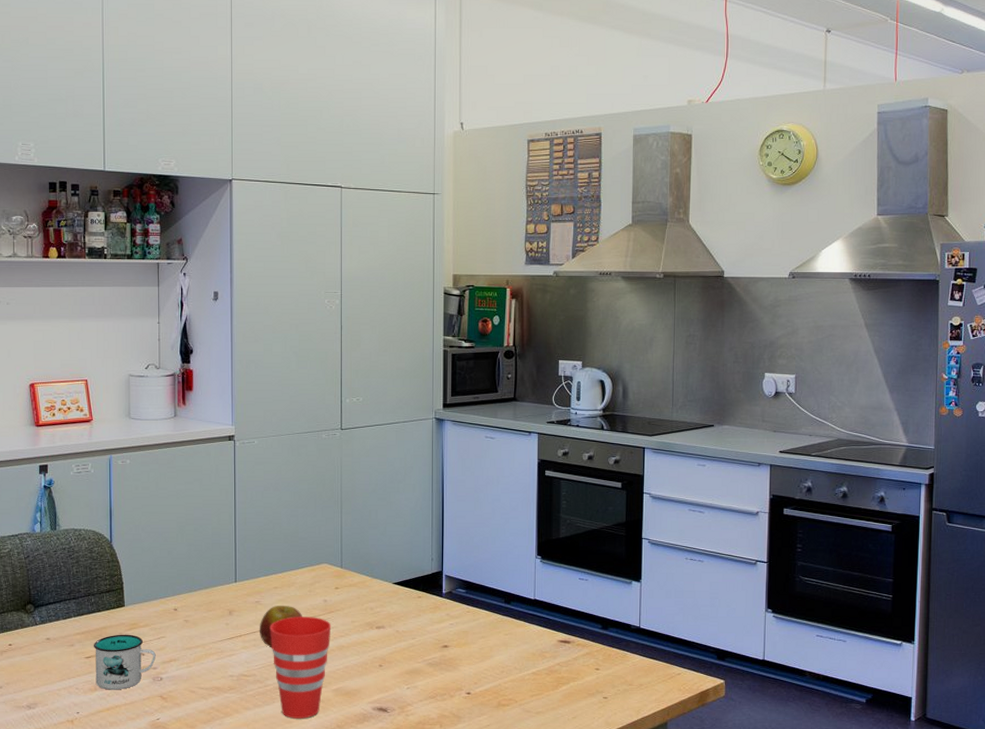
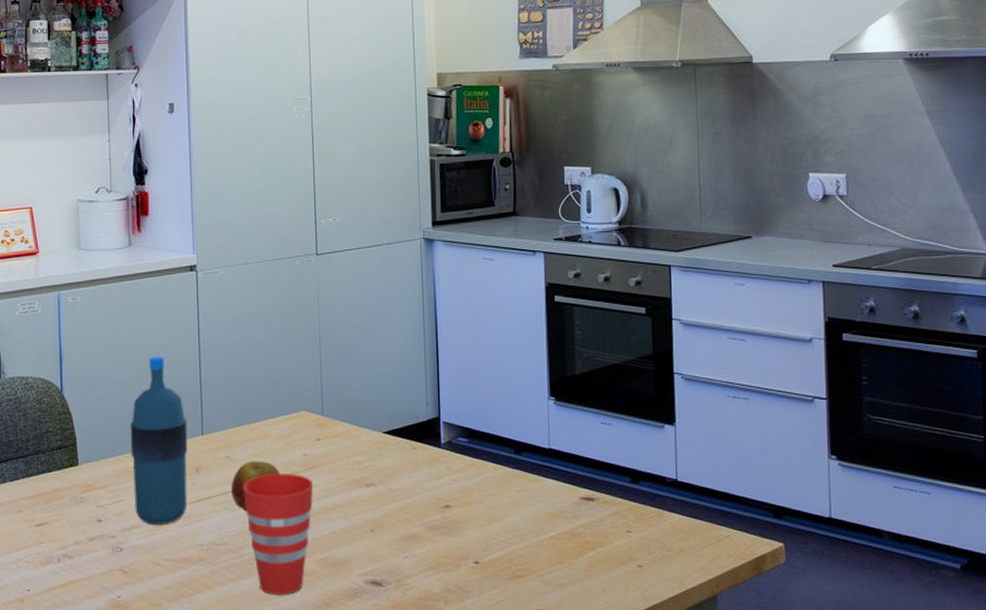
mug: present [93,634,156,690] -> none [44,497,115,563]
water bottle: none [171,513,223,658] -> present [130,356,188,524]

